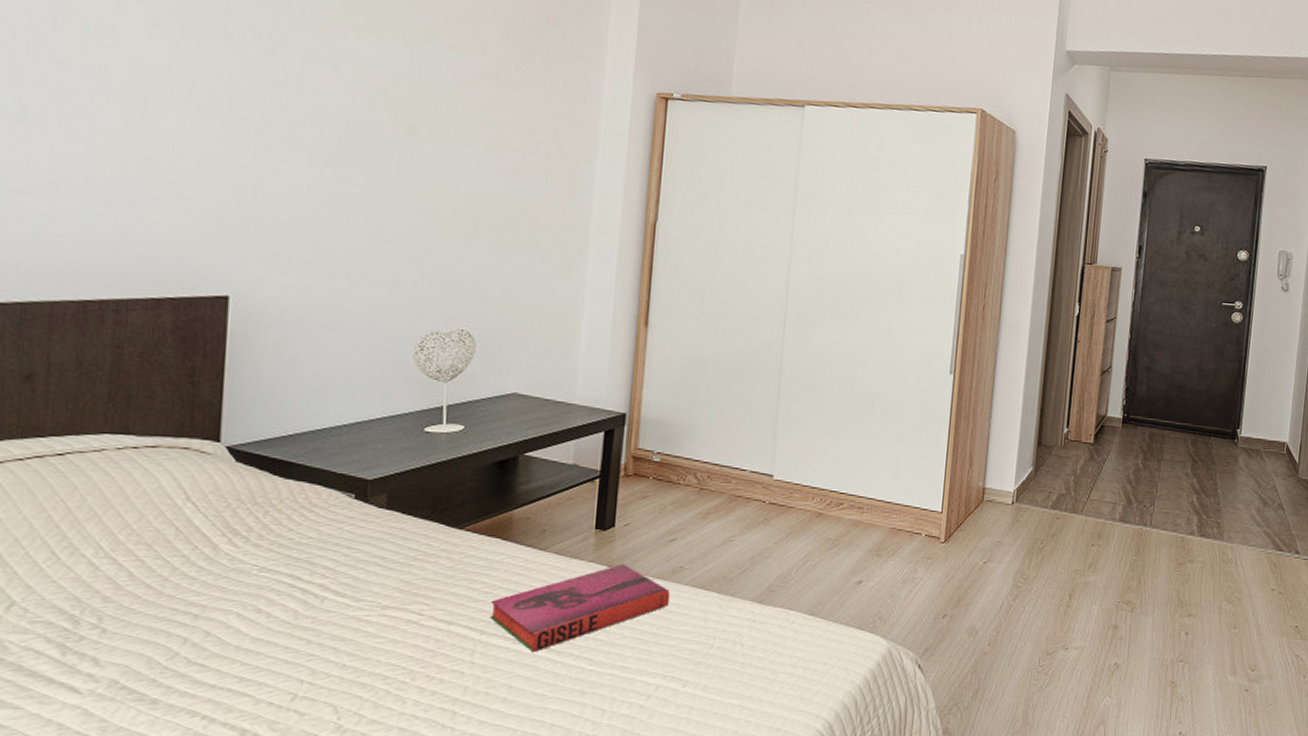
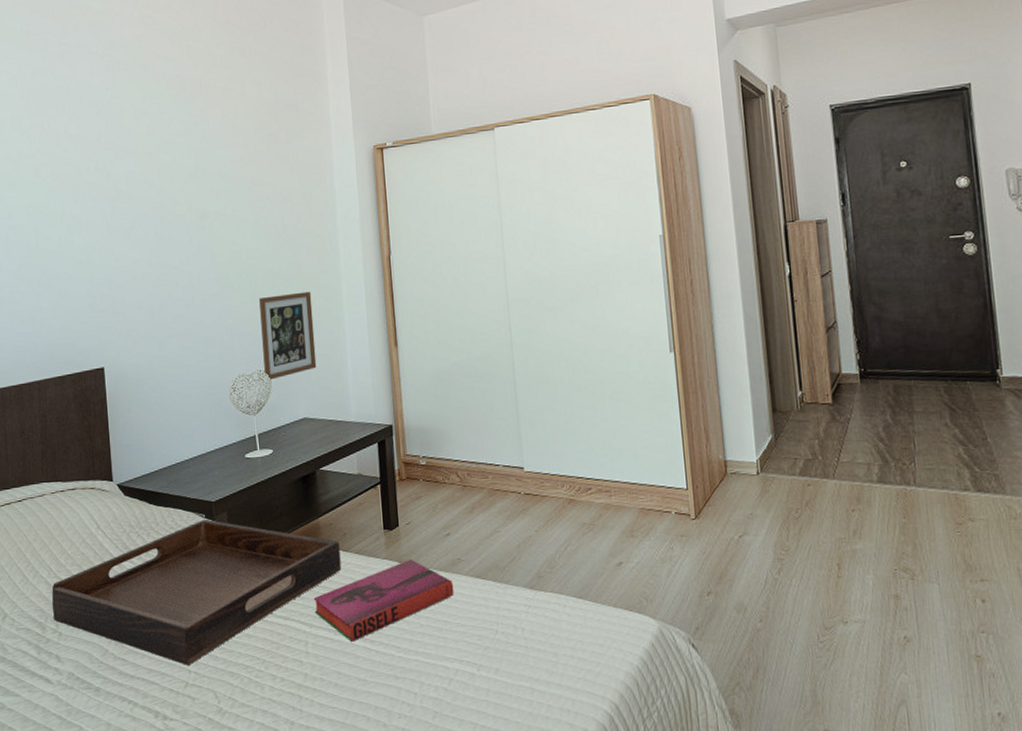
serving tray: none [94,499,536,674] -> present [51,519,342,665]
picture frame: none [468,243,547,344] -> present [259,291,317,381]

